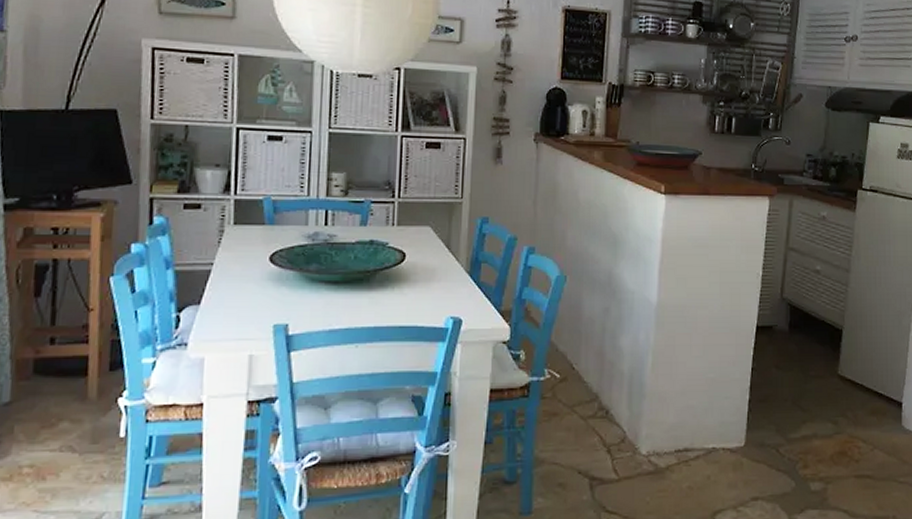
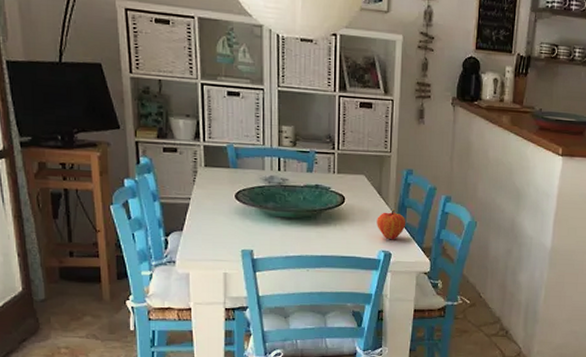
fruit: none [444,265,481,303] -> present [377,209,406,240]

